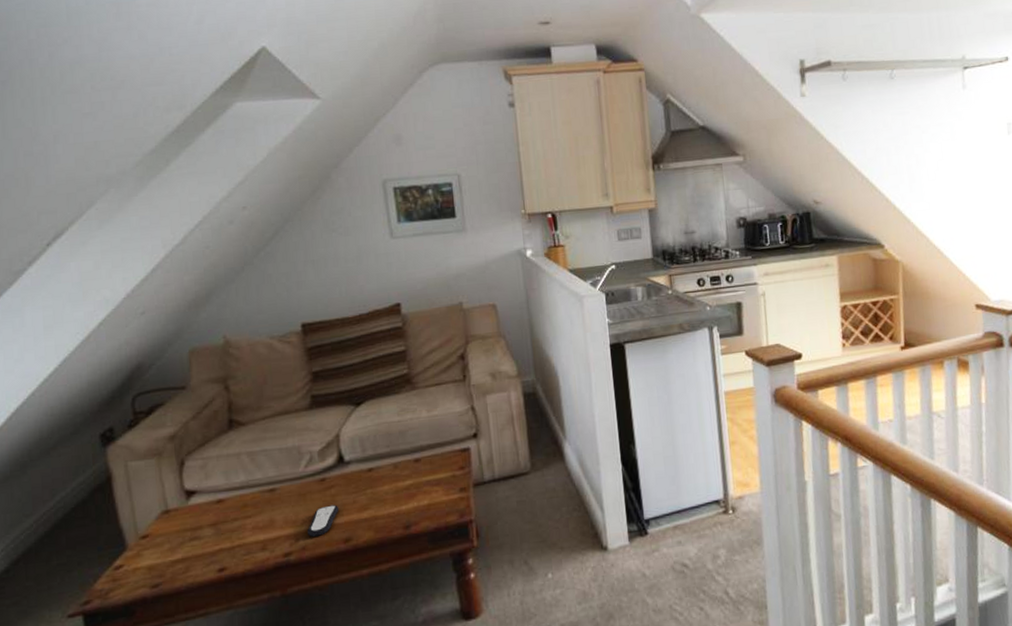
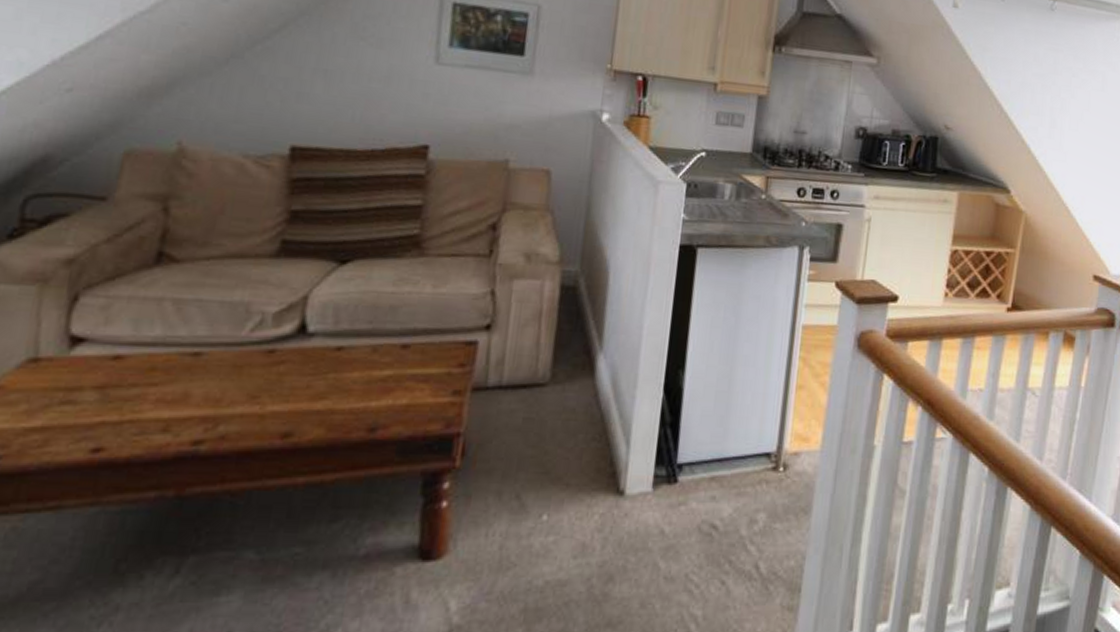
remote control: present [307,505,339,537] -> none [233,386,286,424]

